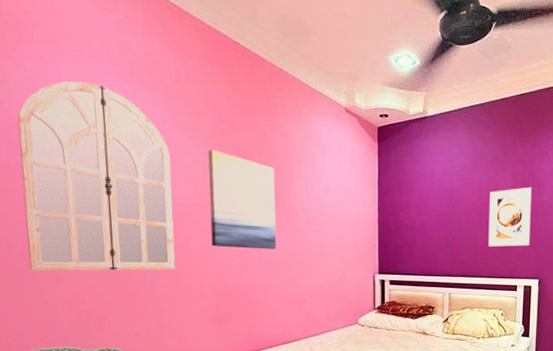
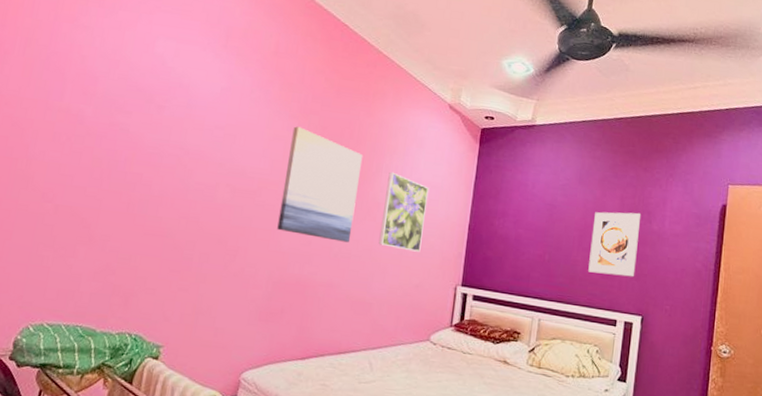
home mirror: present [18,81,175,271] -> none [60,36,251,250]
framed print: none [300,180,339,249] -> present [378,171,430,252]

